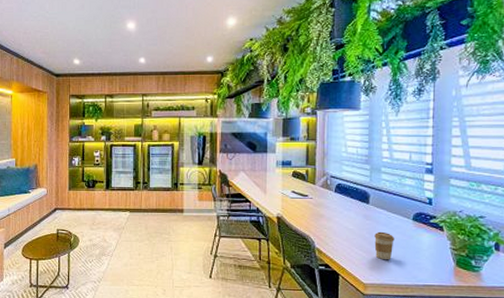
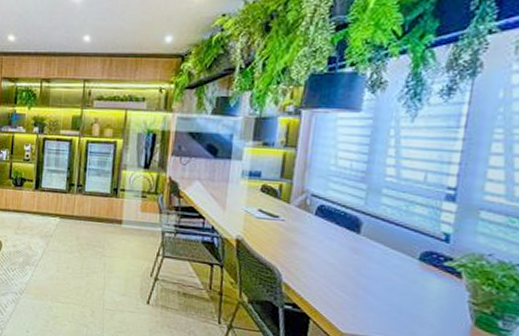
coffee cup: present [374,231,395,259] -> none [361,270,391,307]

